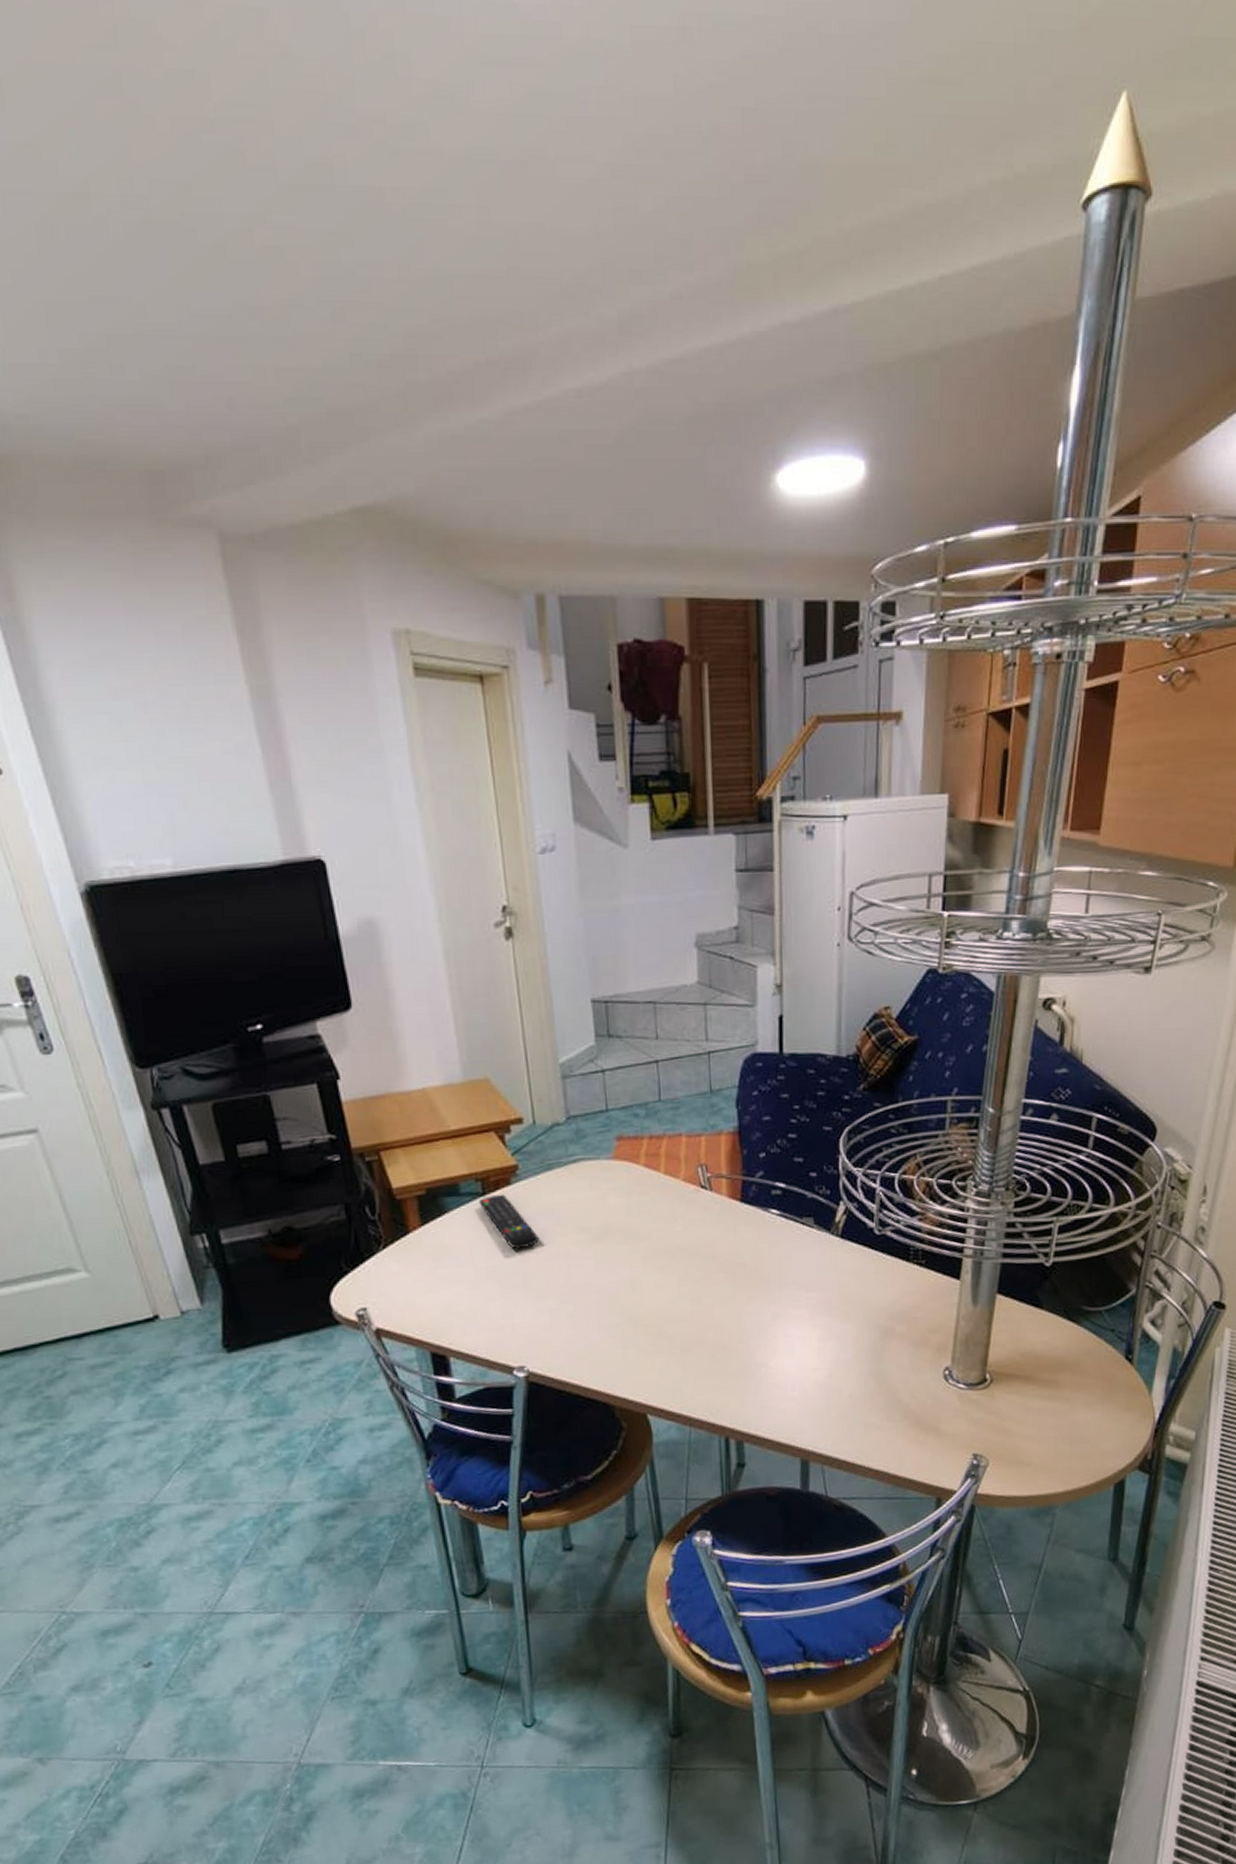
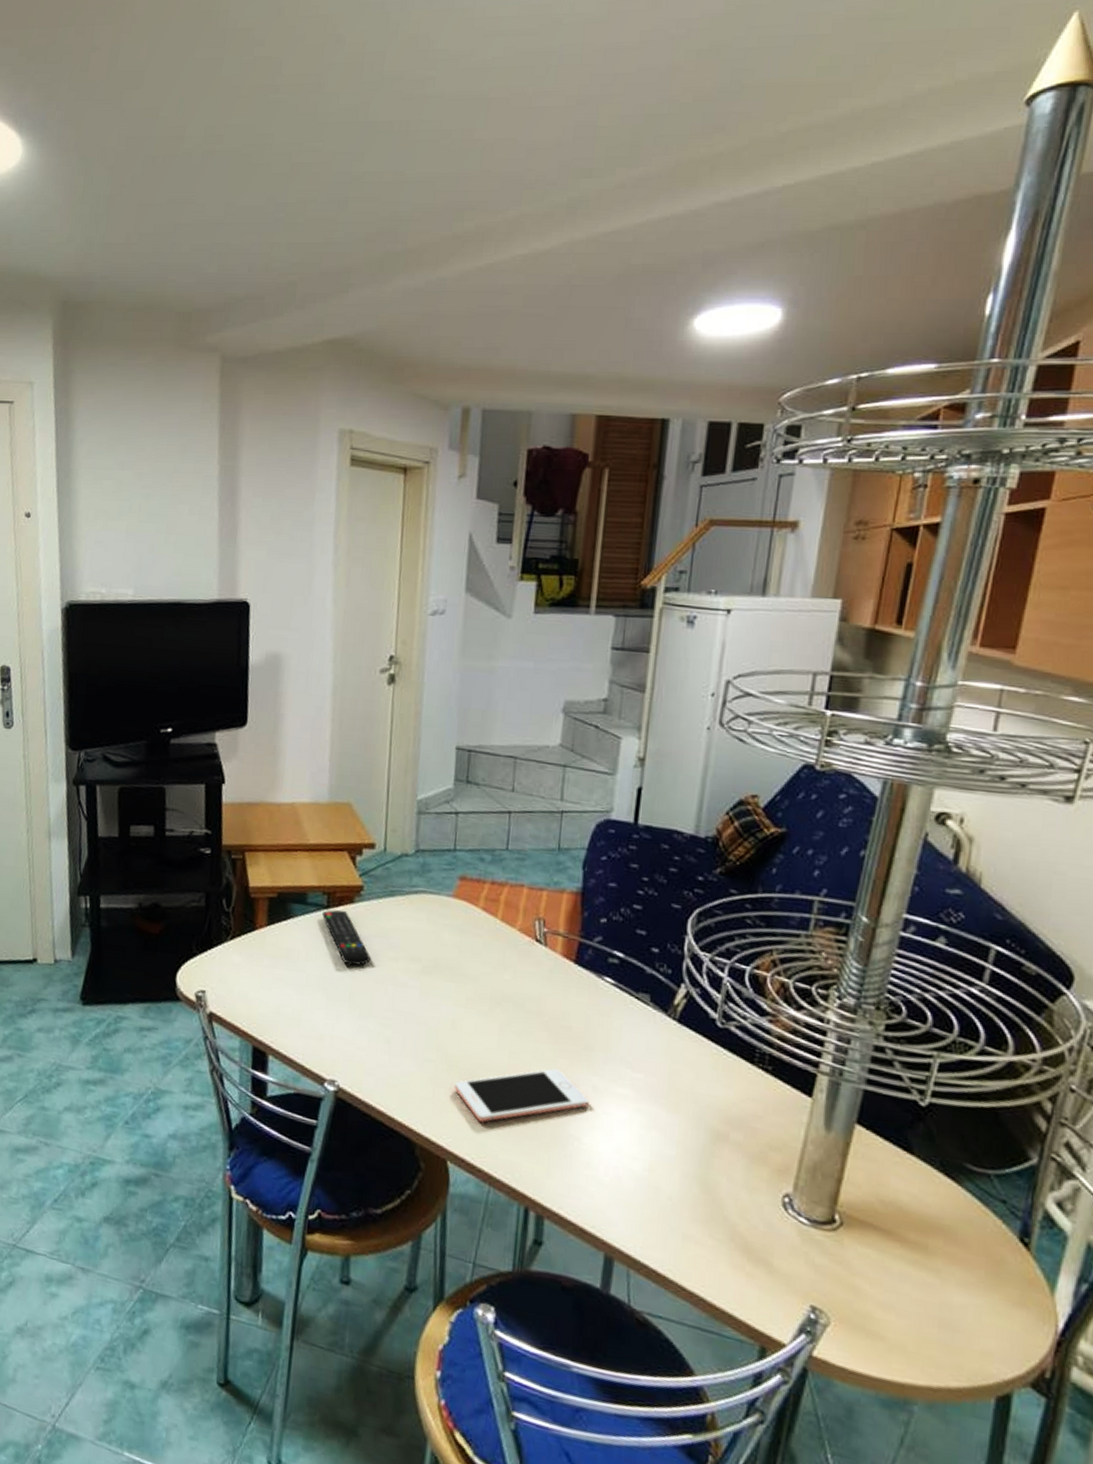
cell phone: none [643,1305,770,1371] -> present [454,1068,589,1122]

